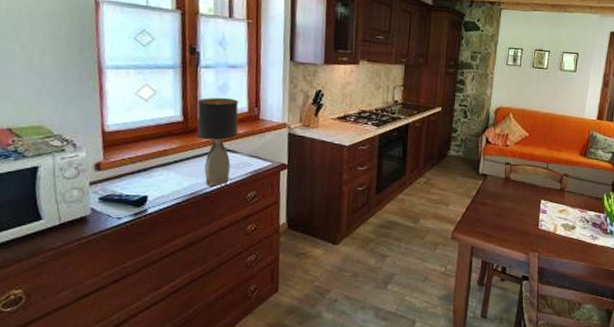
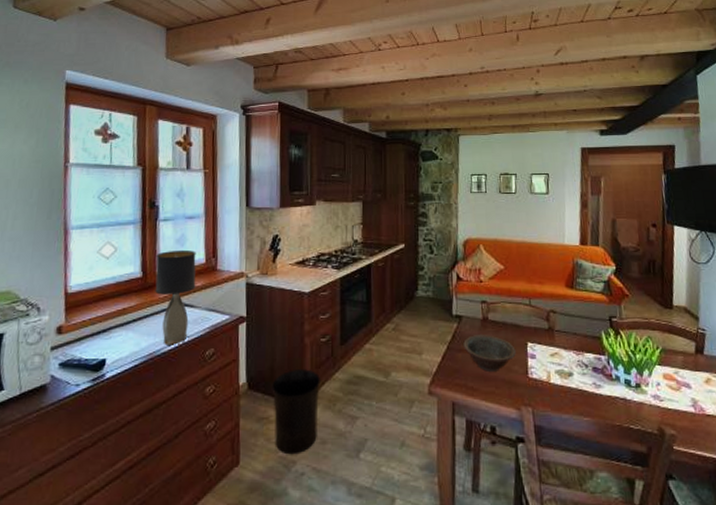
waste bin: none [310,213,356,284] -> present [272,369,320,453]
decorative bowl: none [486,191,530,223] -> present [463,335,516,372]

